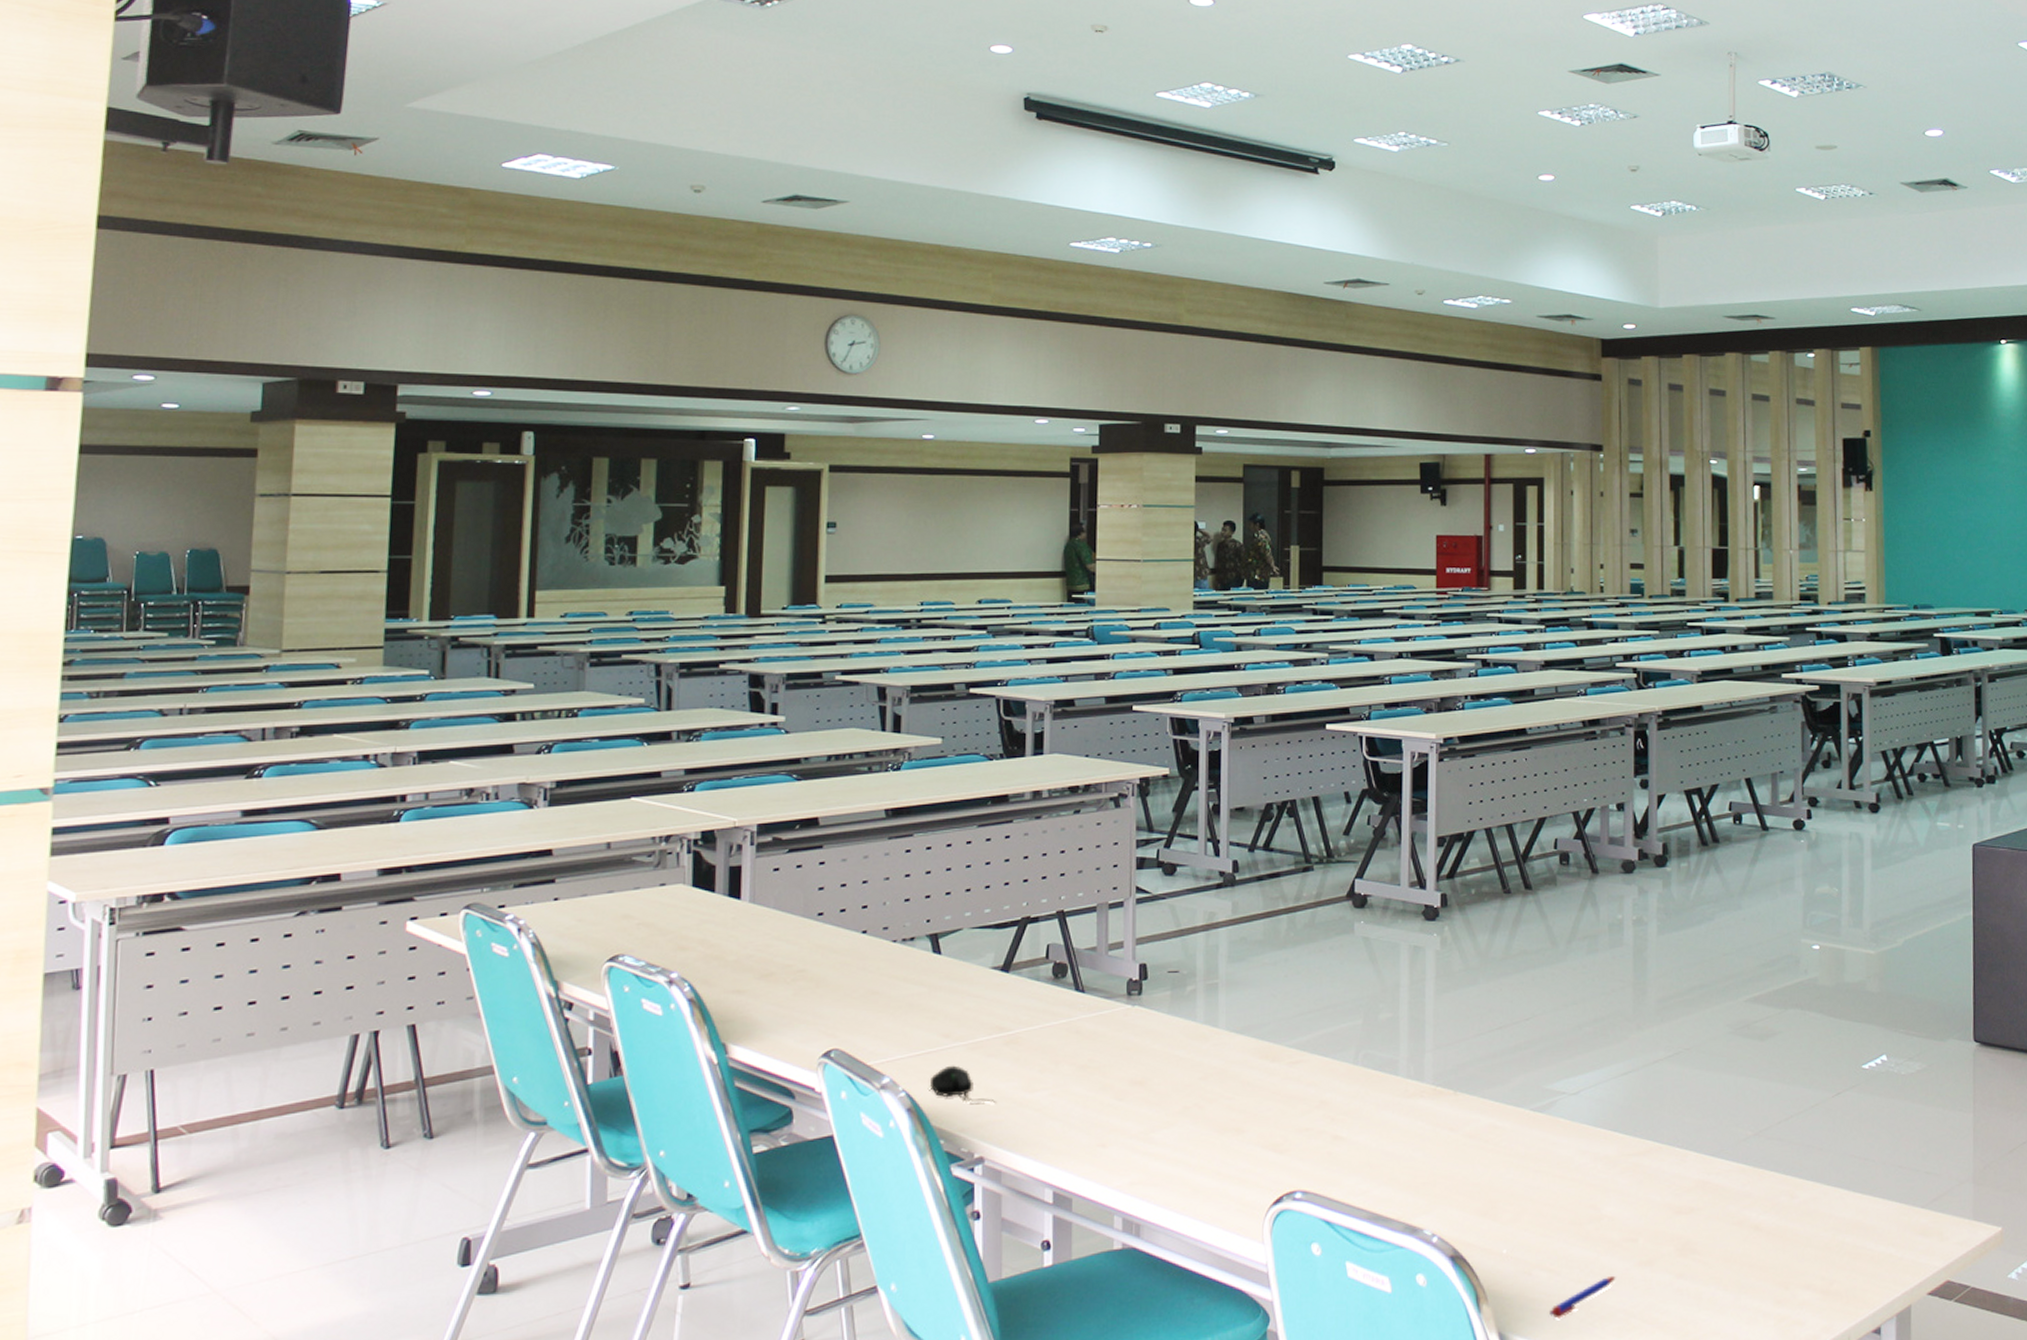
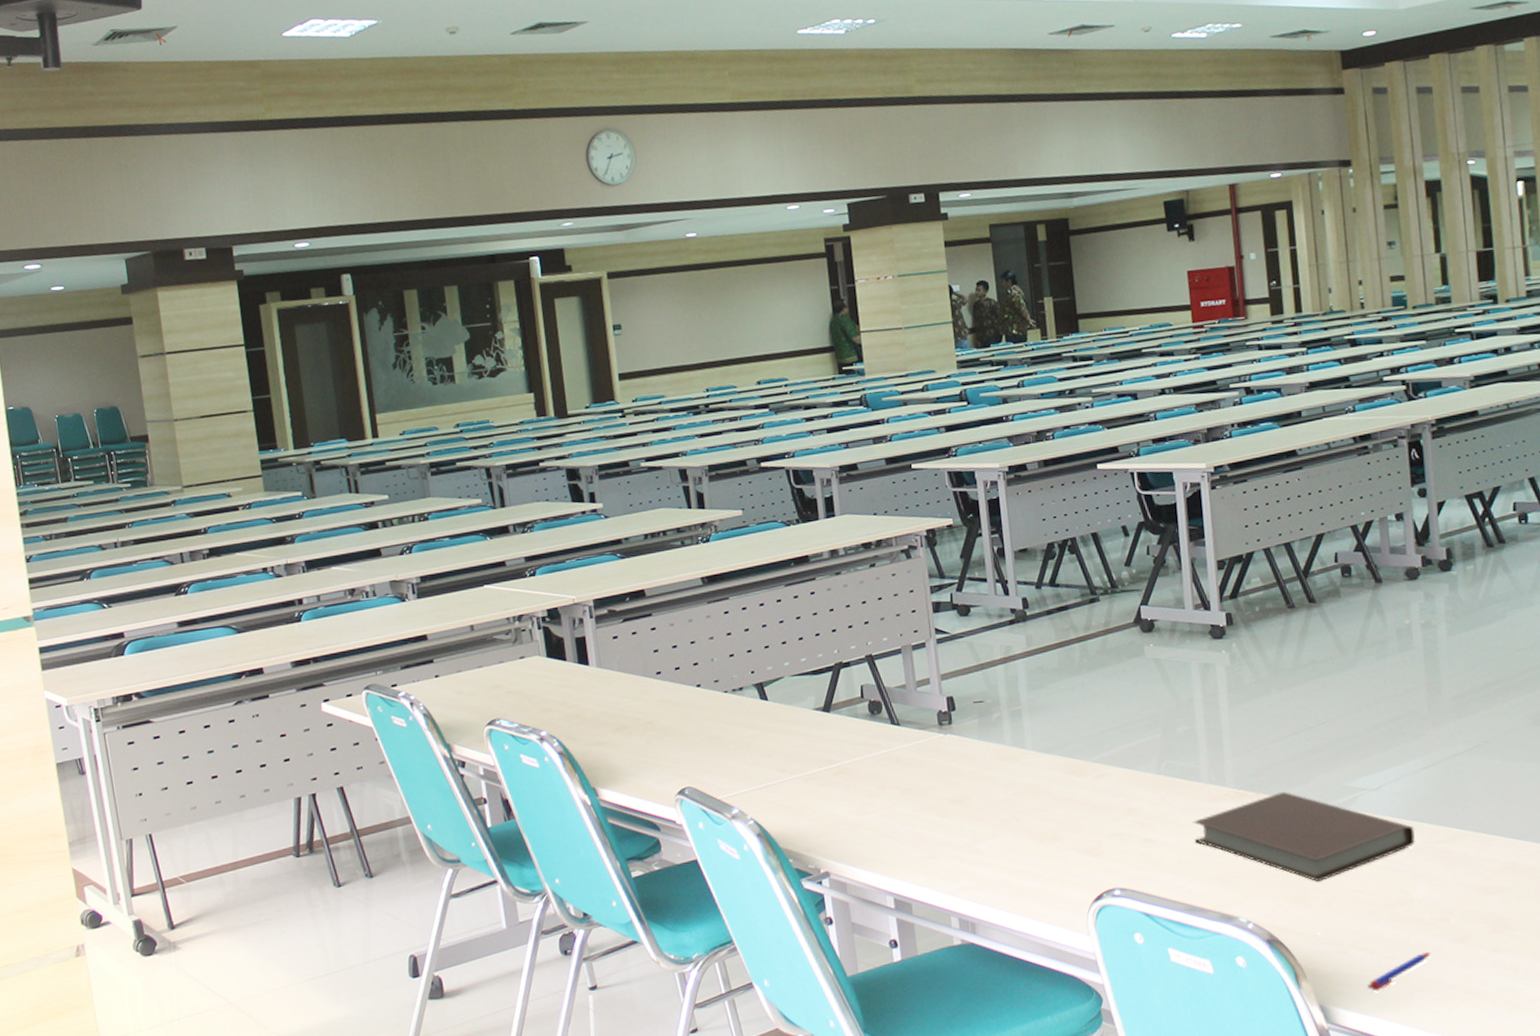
computer mouse: present [929,1065,996,1104] -> none [773,795,834,826]
notebook: none [1385,1091,1610,1194] -> present [1192,792,1415,882]

